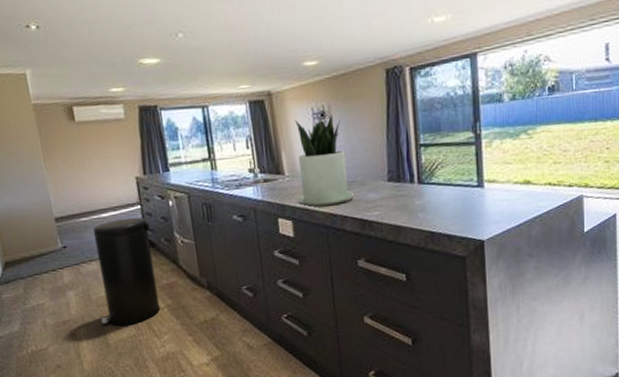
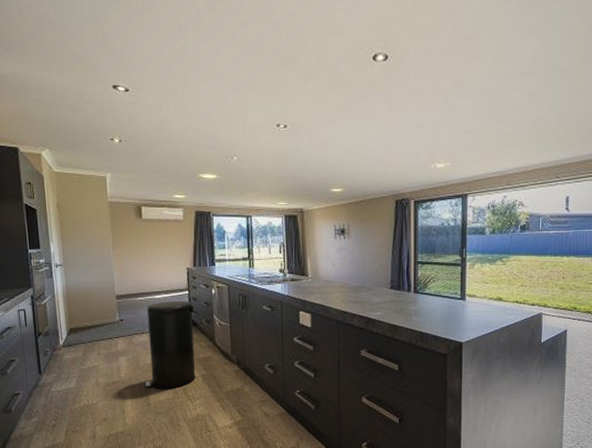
planter: present [295,114,355,206] -> none [317,232,363,304]

